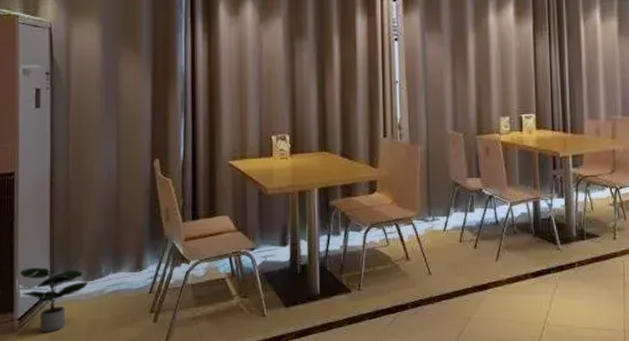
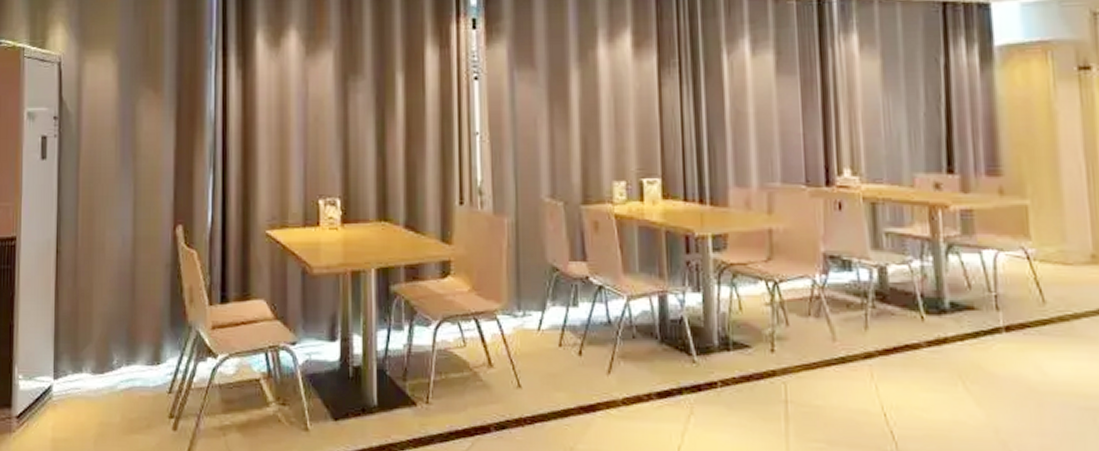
potted plant: present [20,267,89,332] -> none [19,354,98,435]

